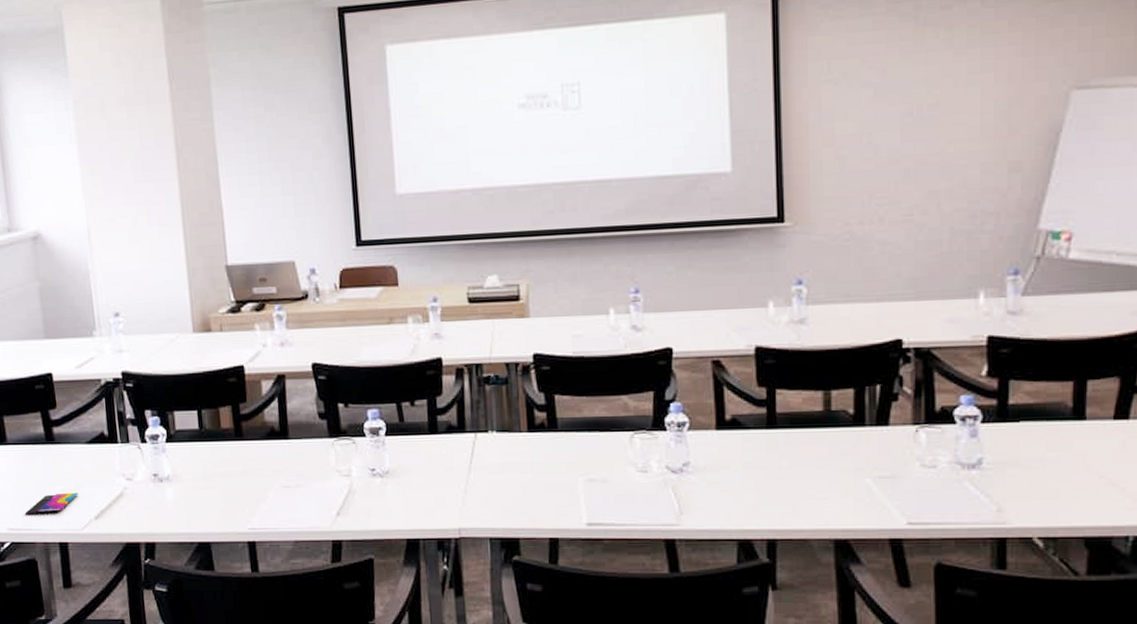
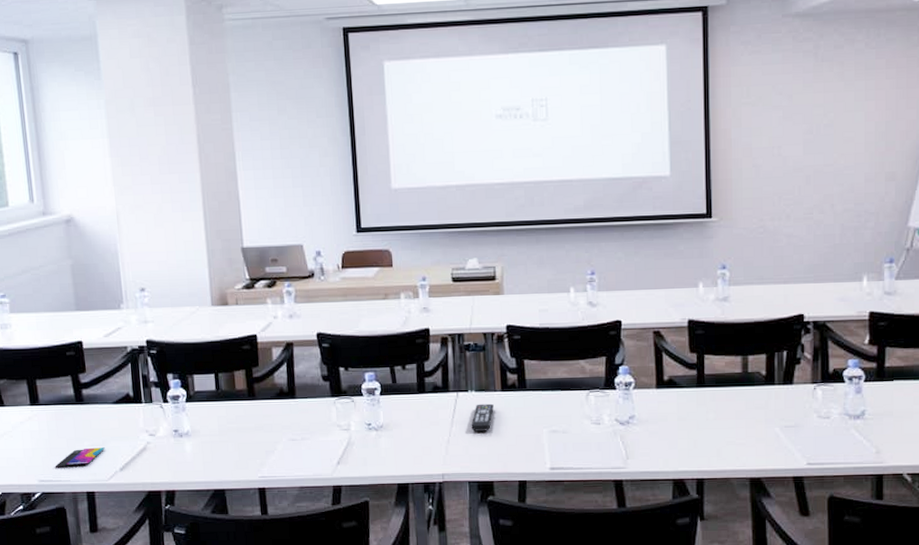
remote control: none [492,446,519,479] -> present [471,403,494,432]

